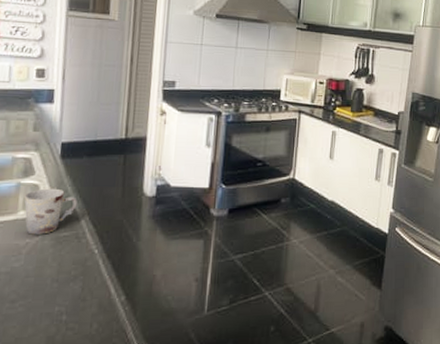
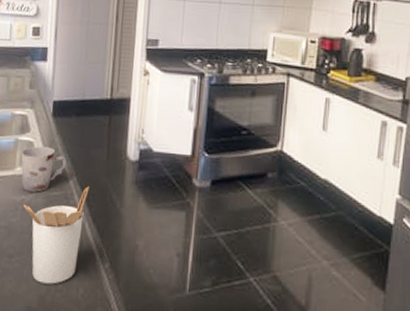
utensil holder: none [28,224,103,324] -> present [24,186,89,285]

